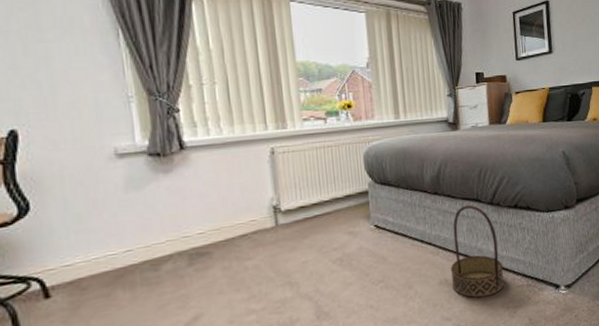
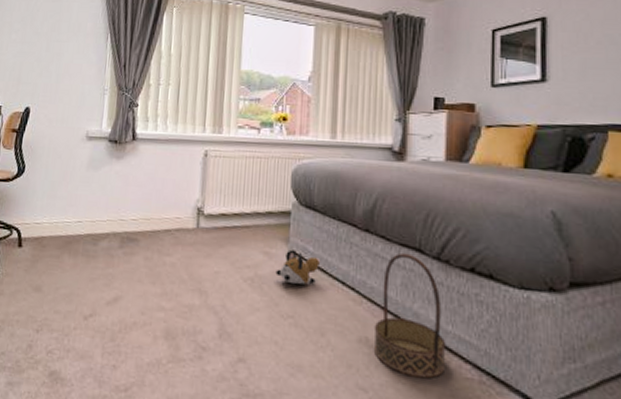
plush toy: none [362,224,401,254] -> present [275,249,321,284]

